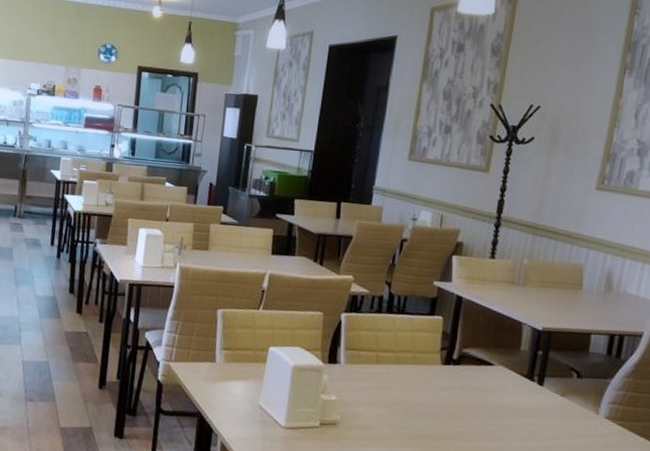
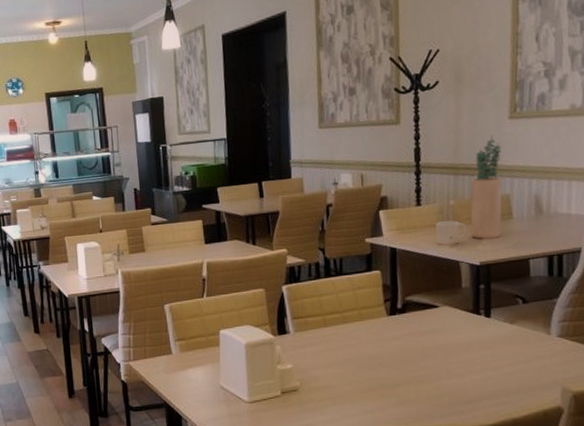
mug: none [503,278,535,305] -> present [435,220,467,245]
vase: none [539,202,583,307] -> present [470,135,502,239]

